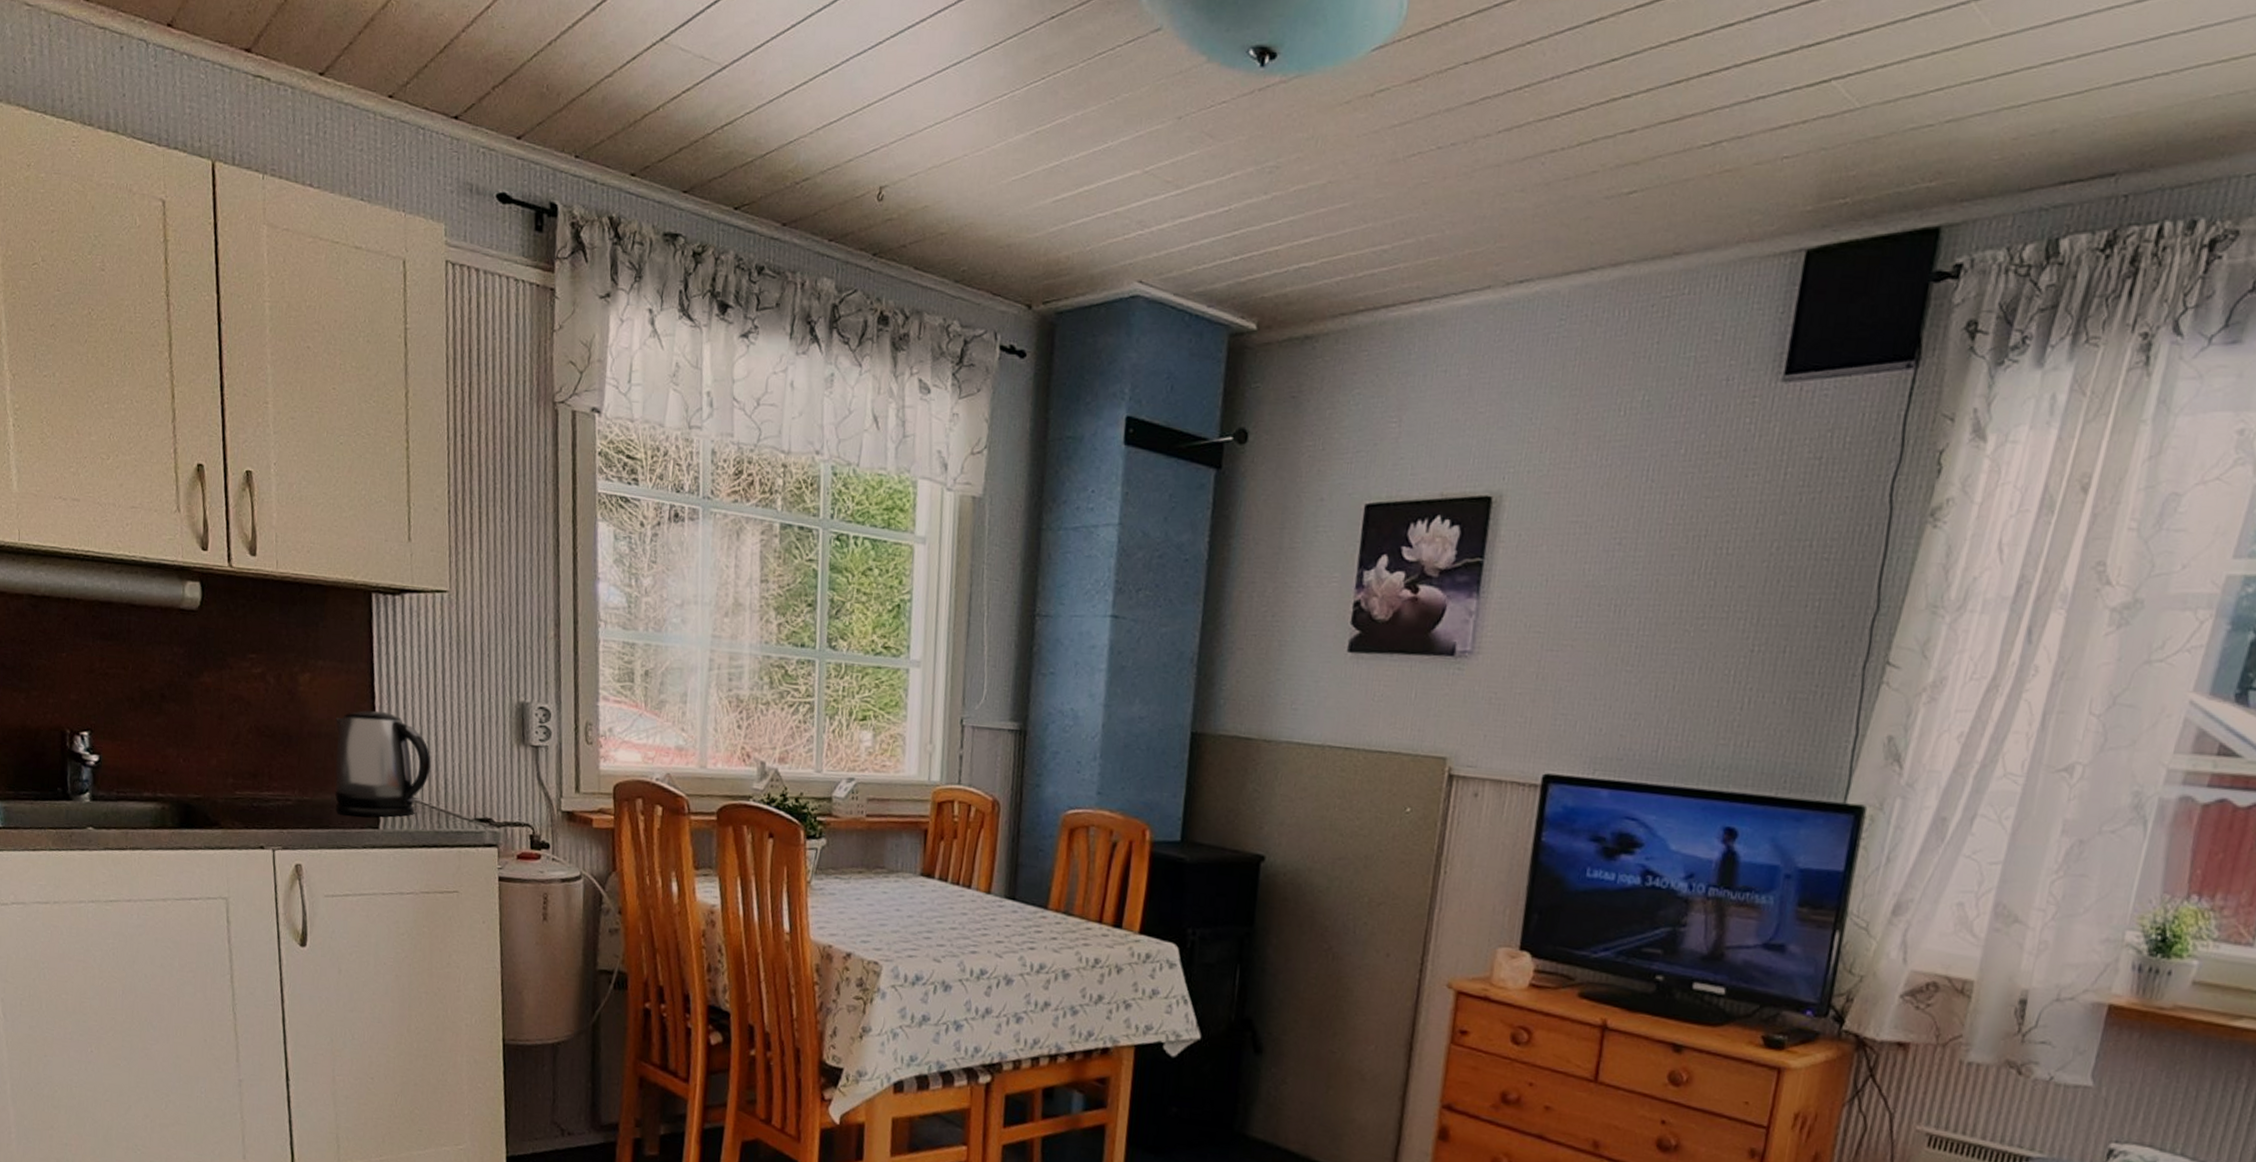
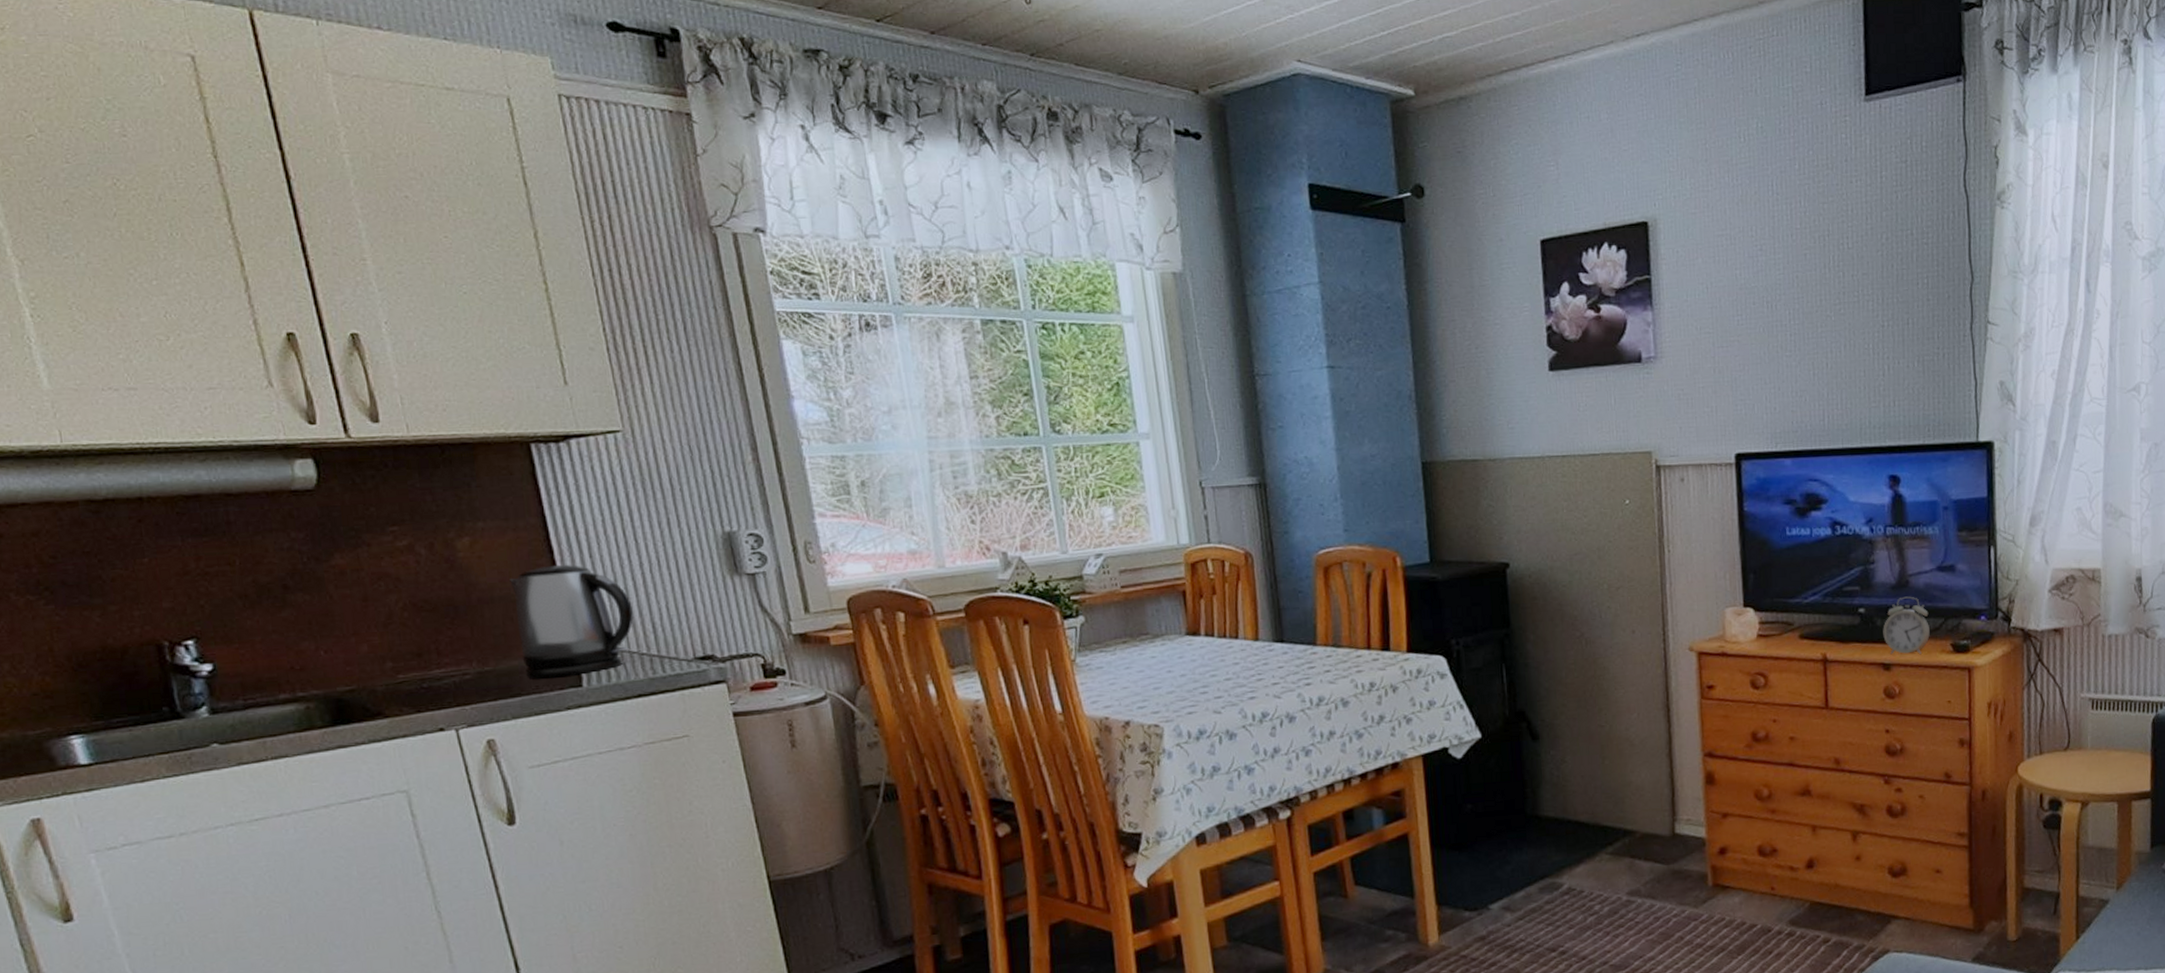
alarm clock: none [1680,971,1742,1042] -> present [1883,596,1931,655]

